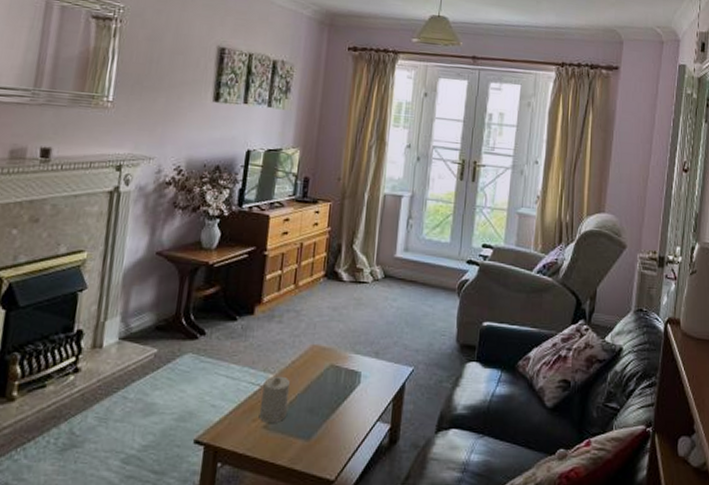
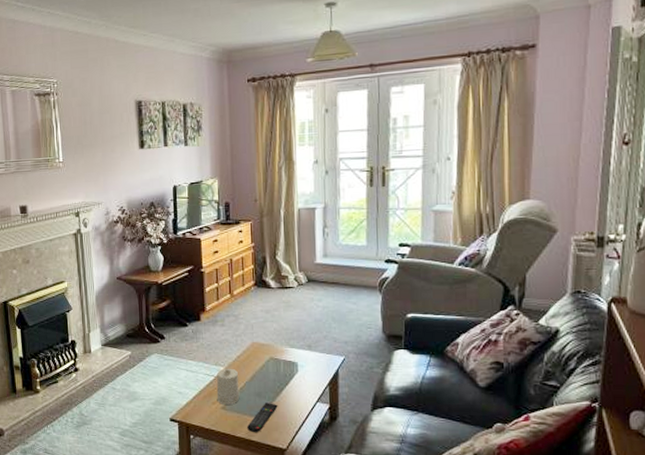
remote control: none [290,421,332,460] -> present [246,403,278,433]

